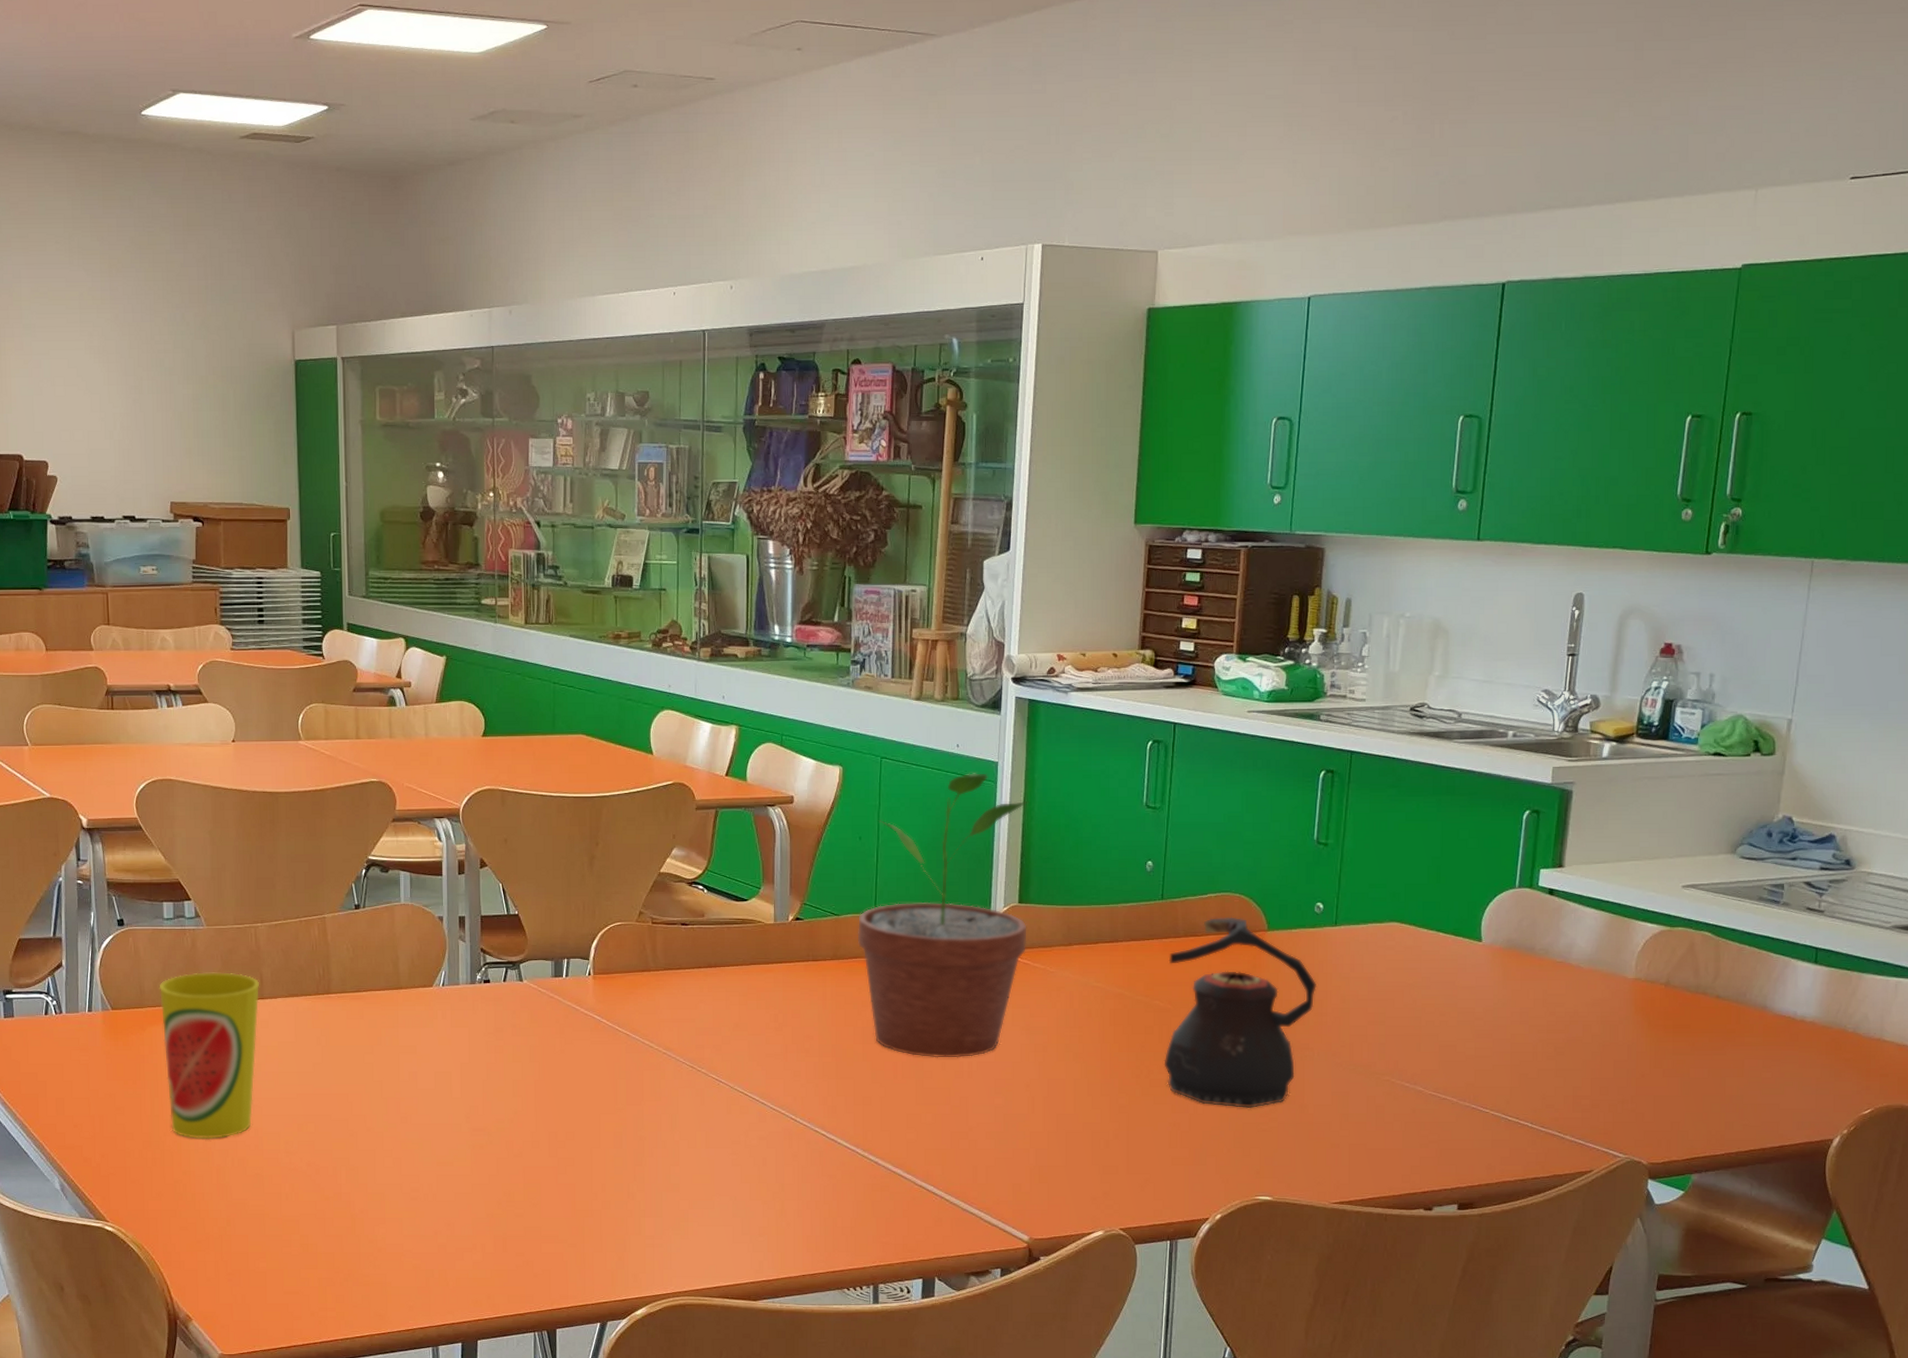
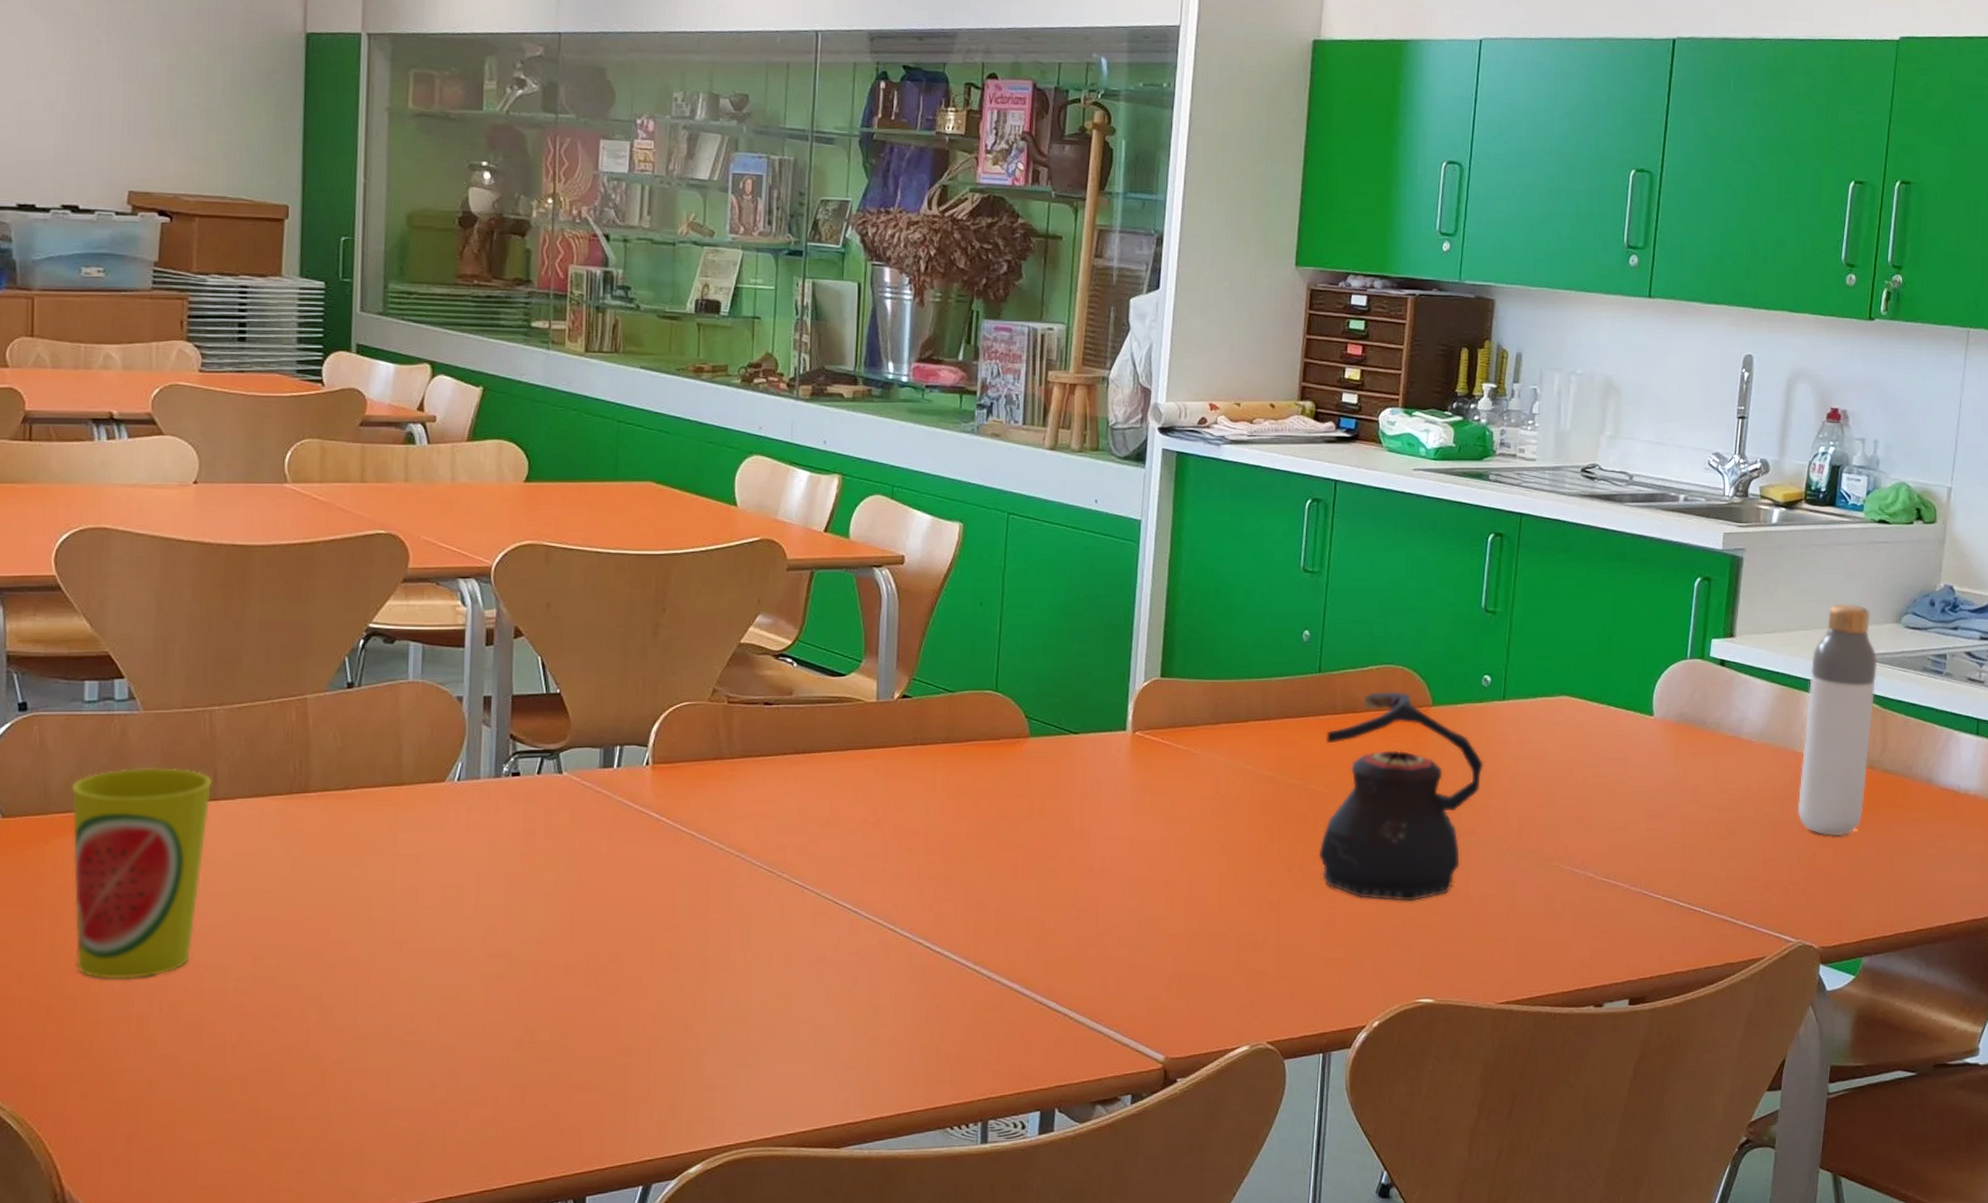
potted plant: present [857,773,1029,1058] -> none [974,532,1175,854]
bottle: none [1626,834,1711,1059] -> present [1797,603,1878,837]

